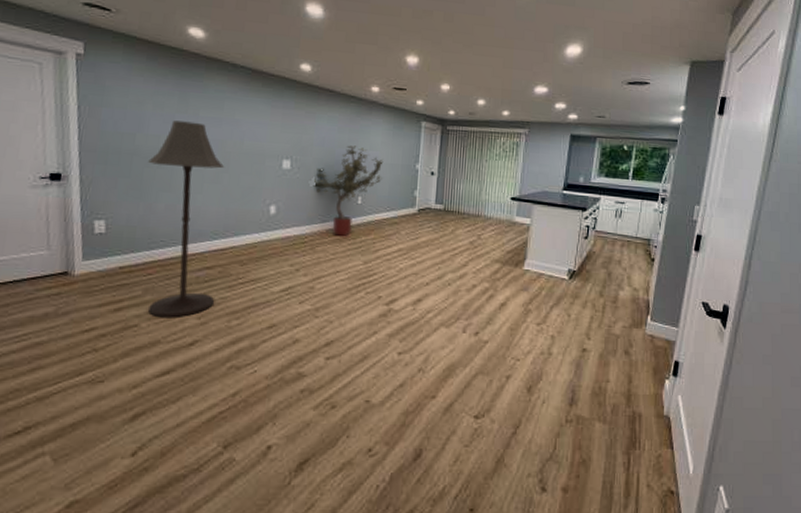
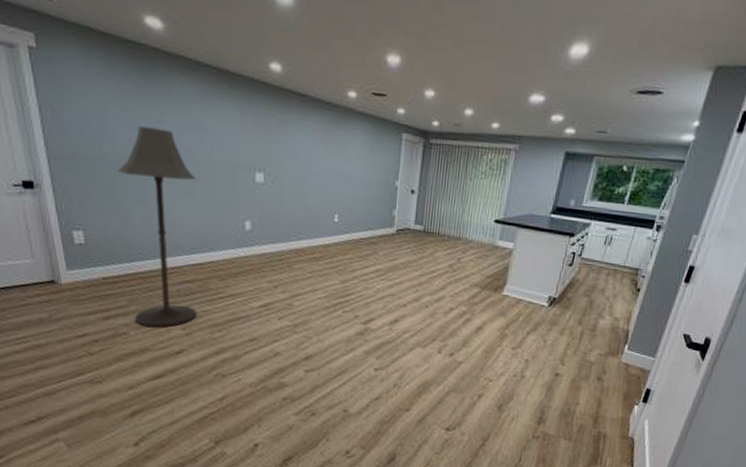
potted tree: present [314,145,384,236] -> none [289,158,361,255]

